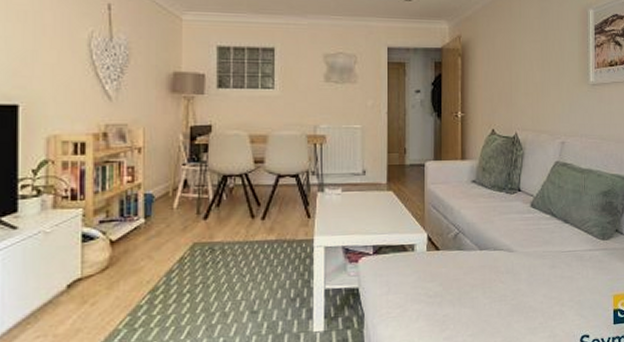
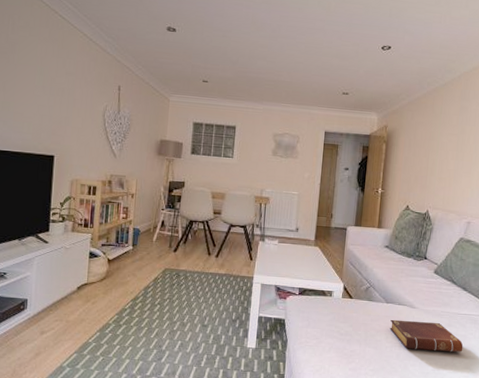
book: none [486,266,571,303] -> present [389,319,463,352]

